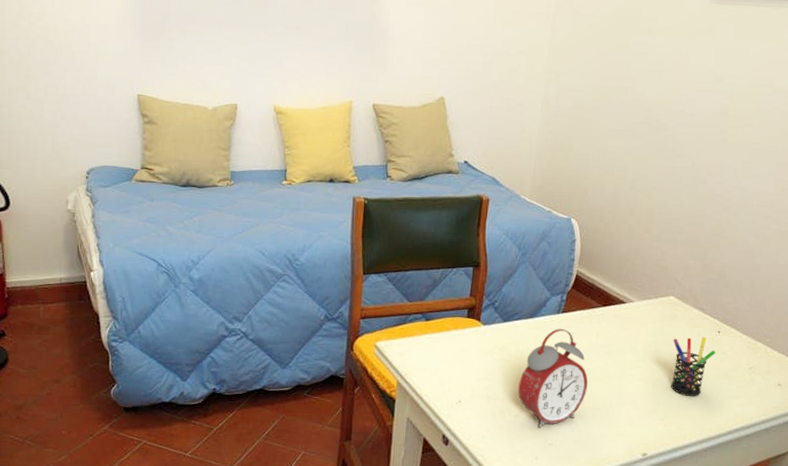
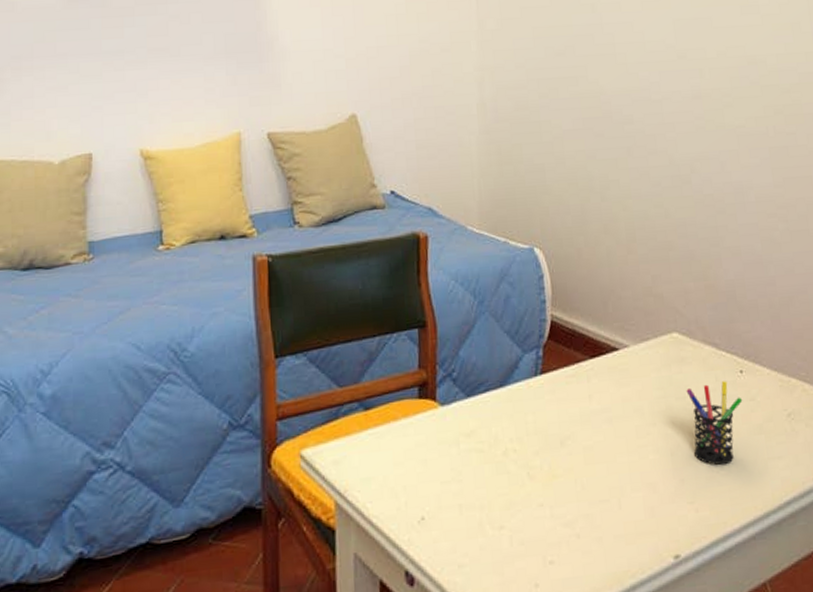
alarm clock: present [518,329,588,429] -> none [498,396,588,541]

